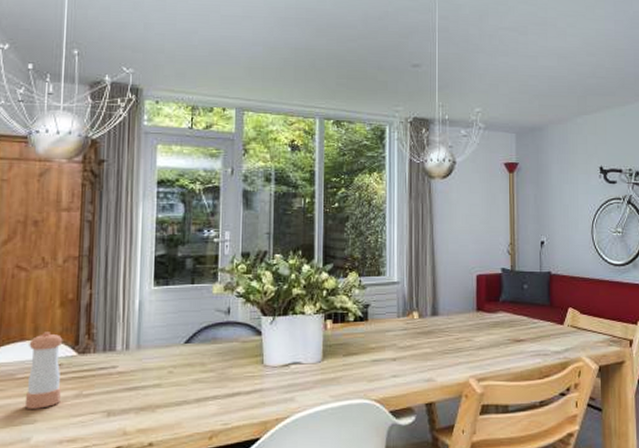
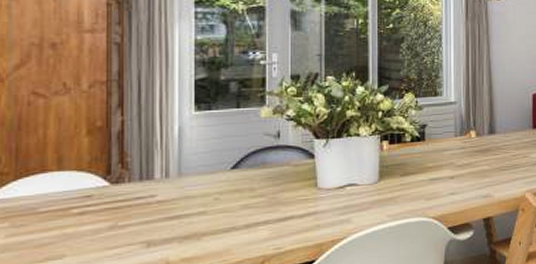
pepper shaker: present [24,332,63,409] -> none [50,162,92,244]

